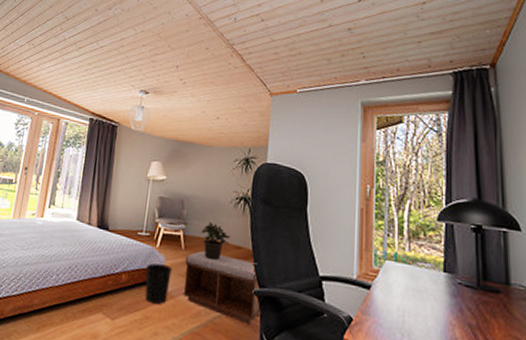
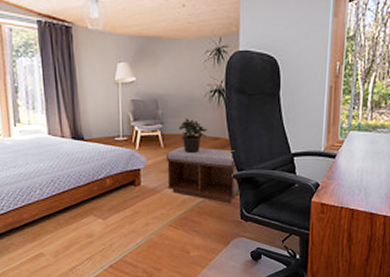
wastebasket: present [145,263,172,305] -> none [128,163,154,201]

